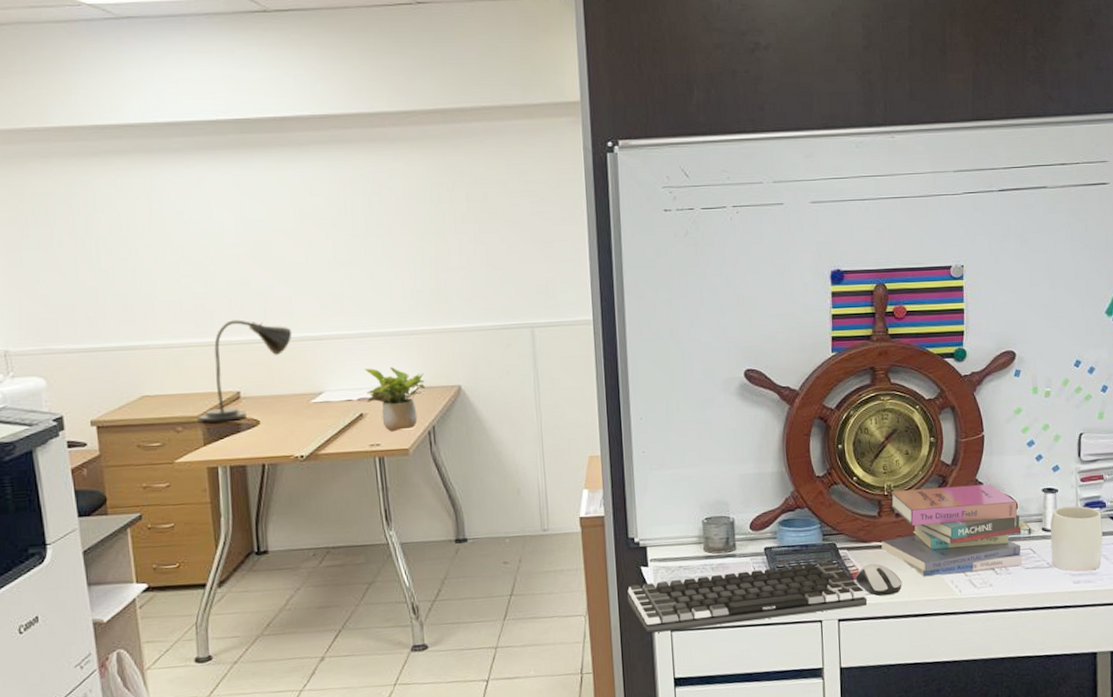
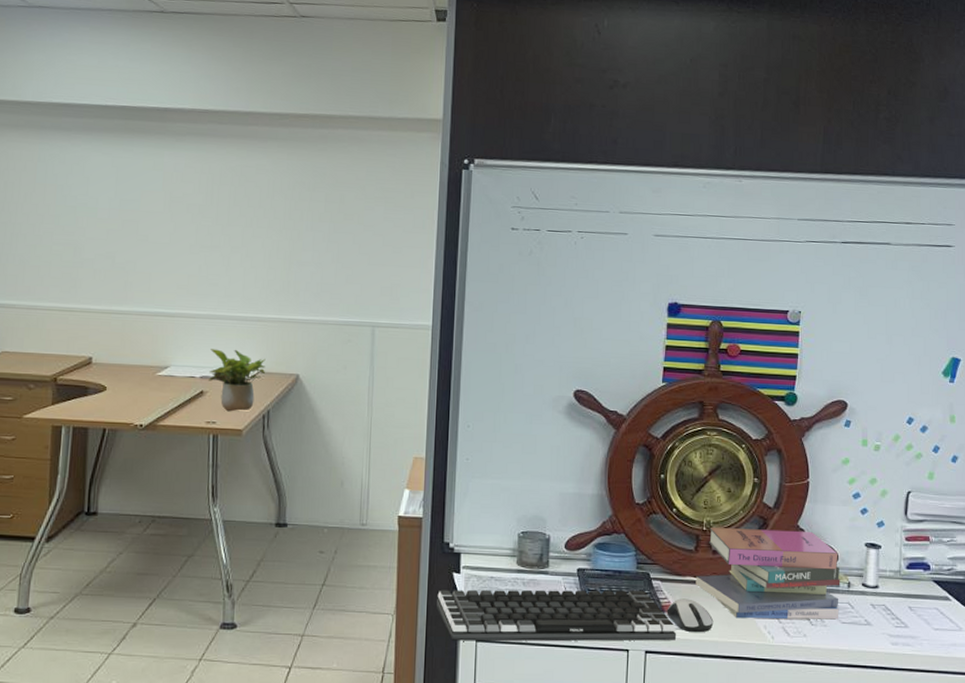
desk lamp: present [196,319,293,423] -> none [48,289,148,384]
mug: present [1050,505,1103,572] -> none [870,564,925,634]

